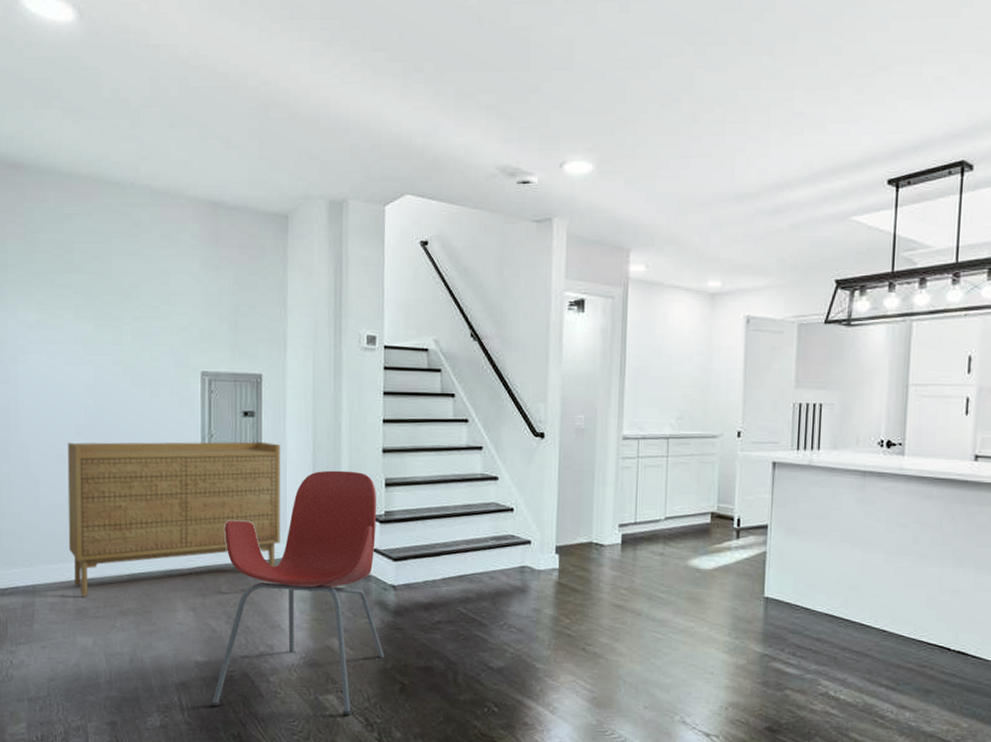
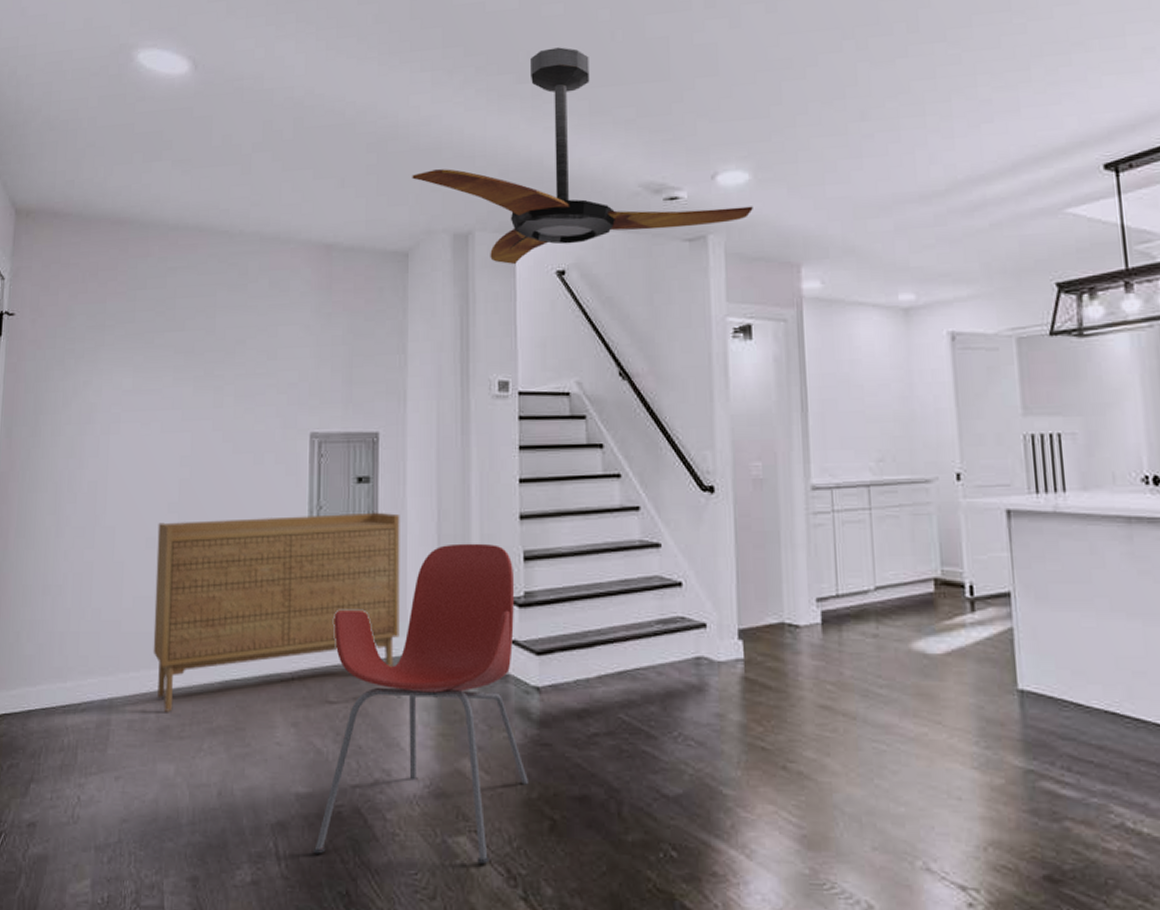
ceiling fan: none [291,28,594,233] -> present [412,47,753,265]

